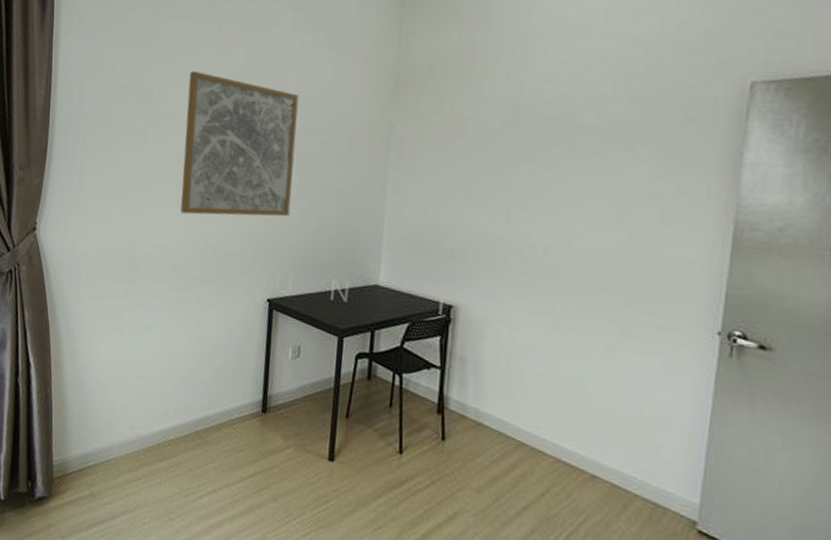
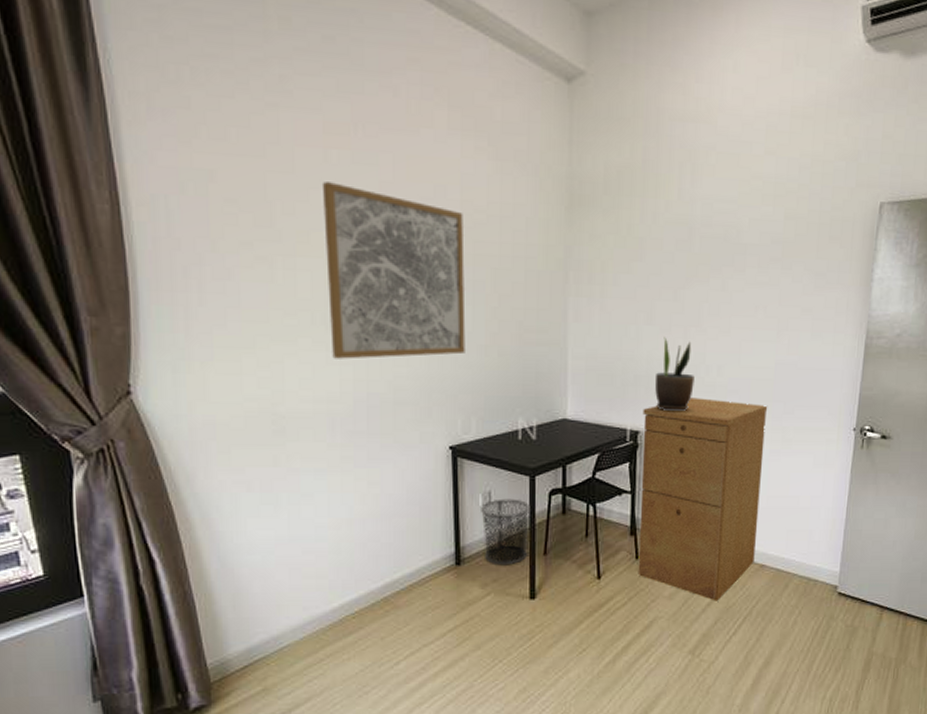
waste bin: none [289,355,337,422] -> present [481,499,531,566]
filing cabinet: none [443,277,604,507] -> present [637,397,768,601]
potted plant: none [472,213,517,291] -> present [655,337,695,412]

